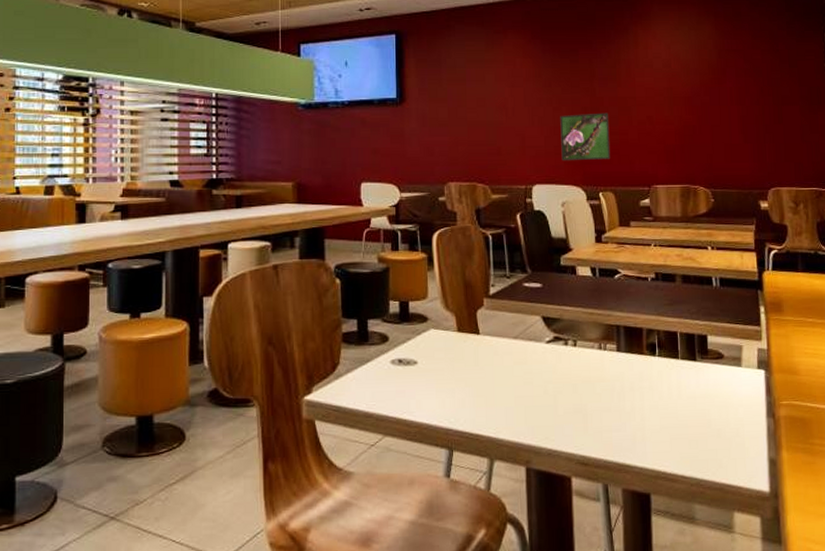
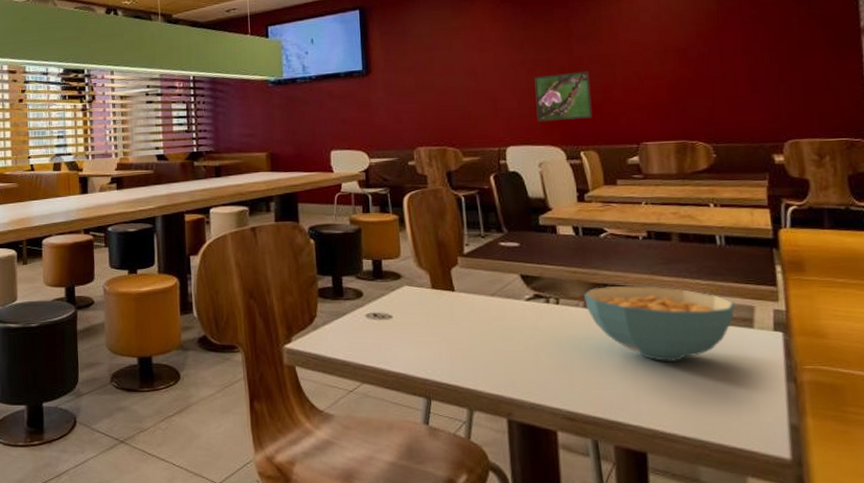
cereal bowl: none [599,326,727,402] -> present [584,285,736,361]

